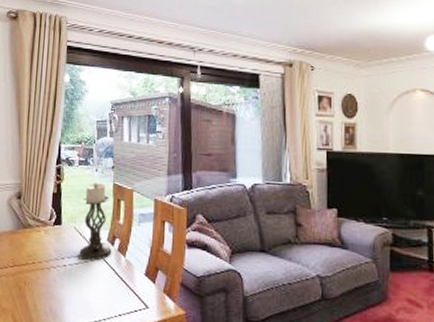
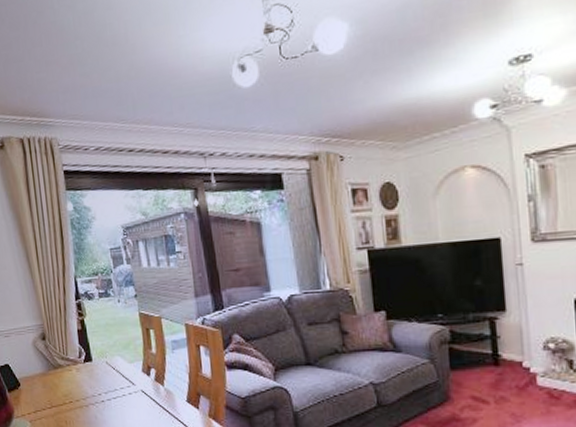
candle holder: present [79,183,112,261] -> none [108,314,149,393]

